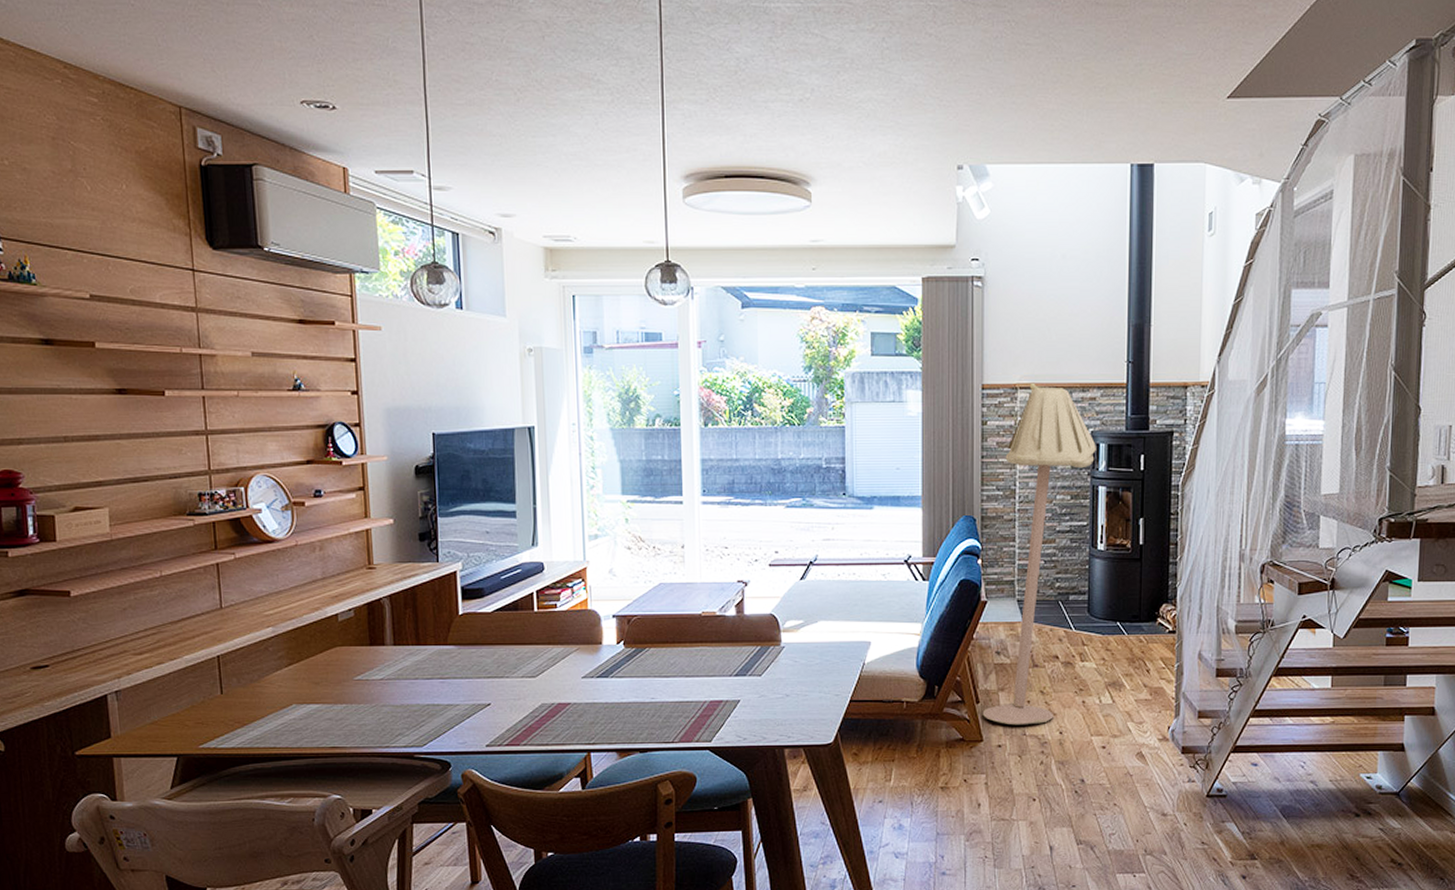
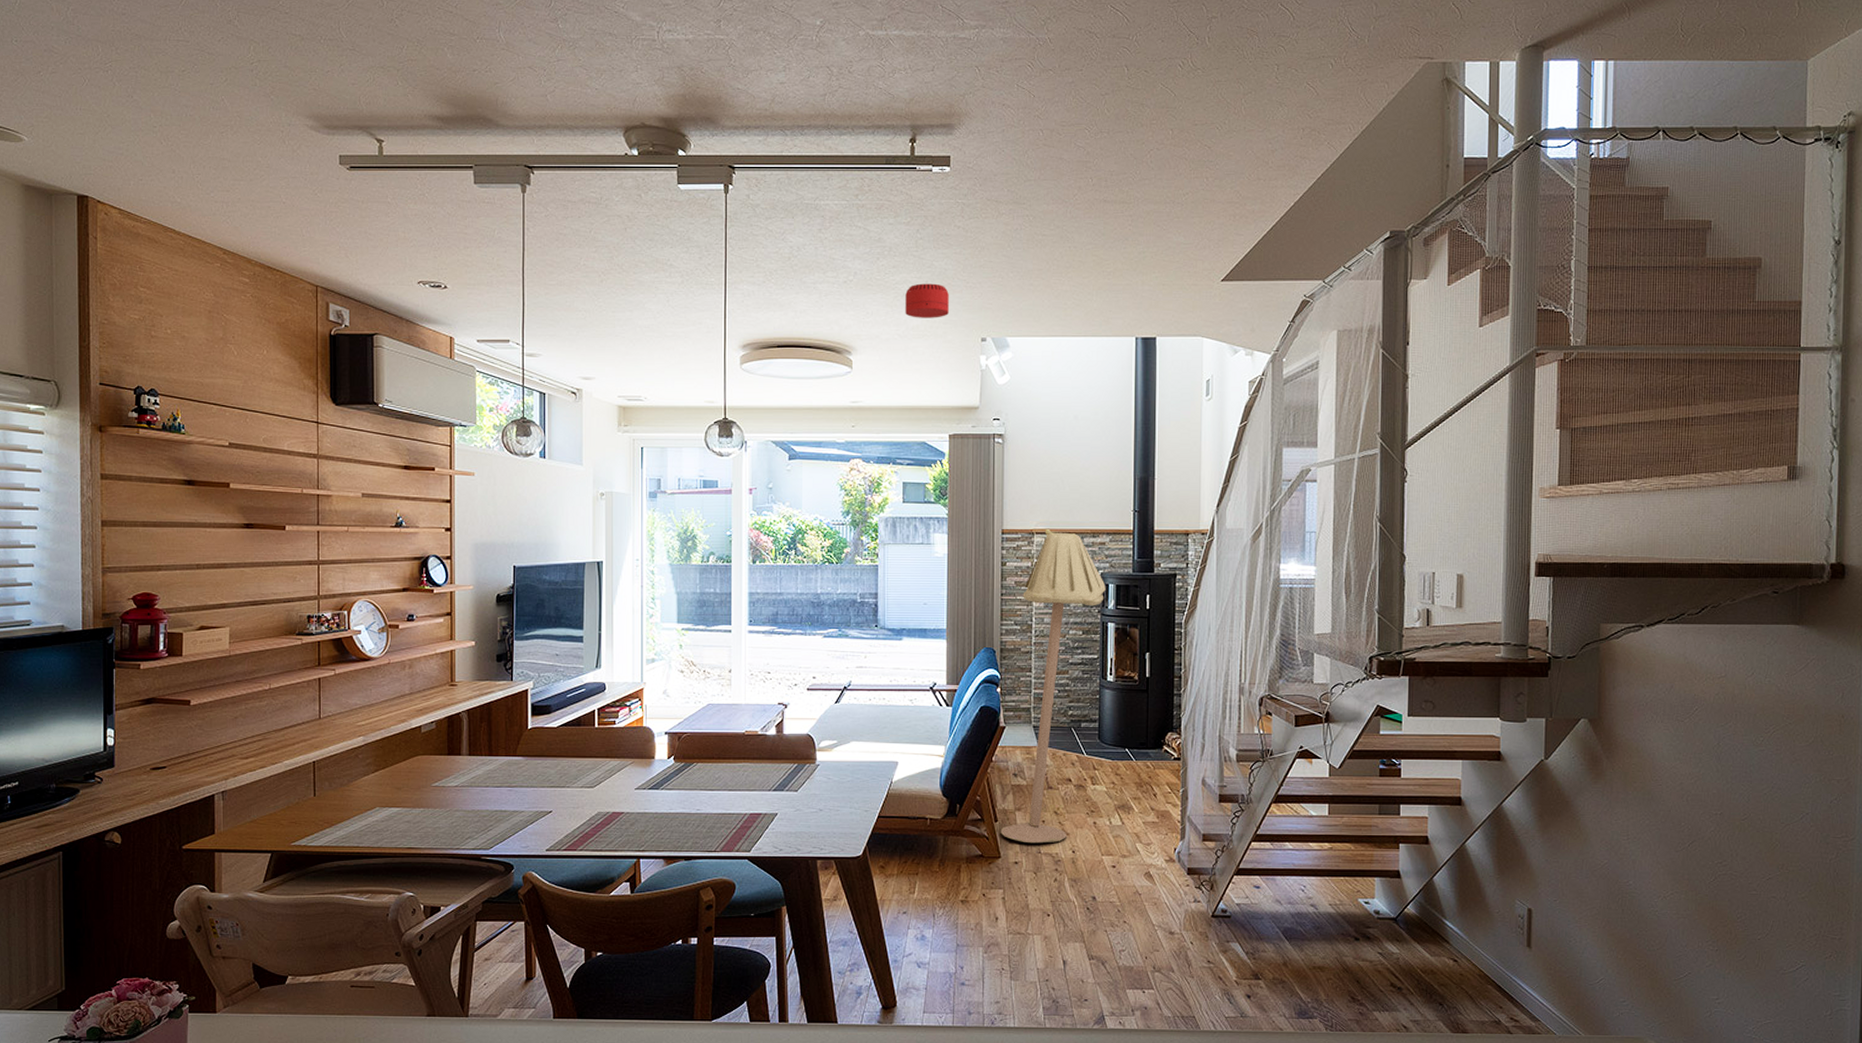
smoke detector: none [870,101,920,143] -> present [905,283,949,318]

